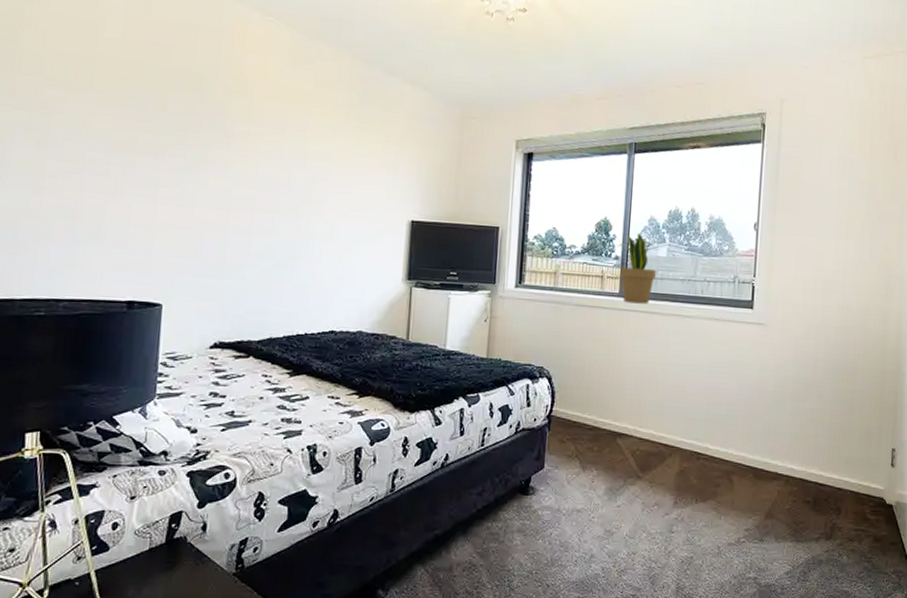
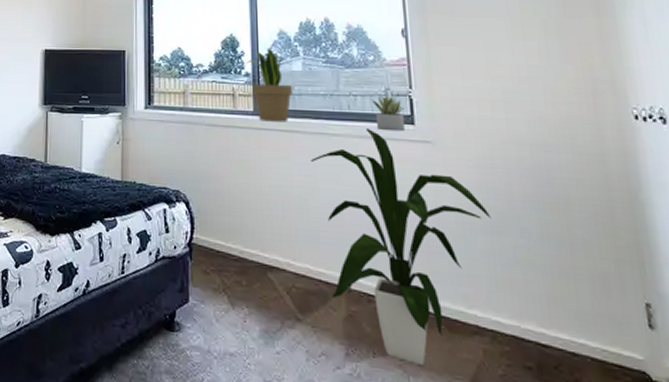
house plant: none [664,310,800,508] -> present [310,127,492,367]
succulent plant: none [721,280,747,315] -> present [371,93,405,132]

